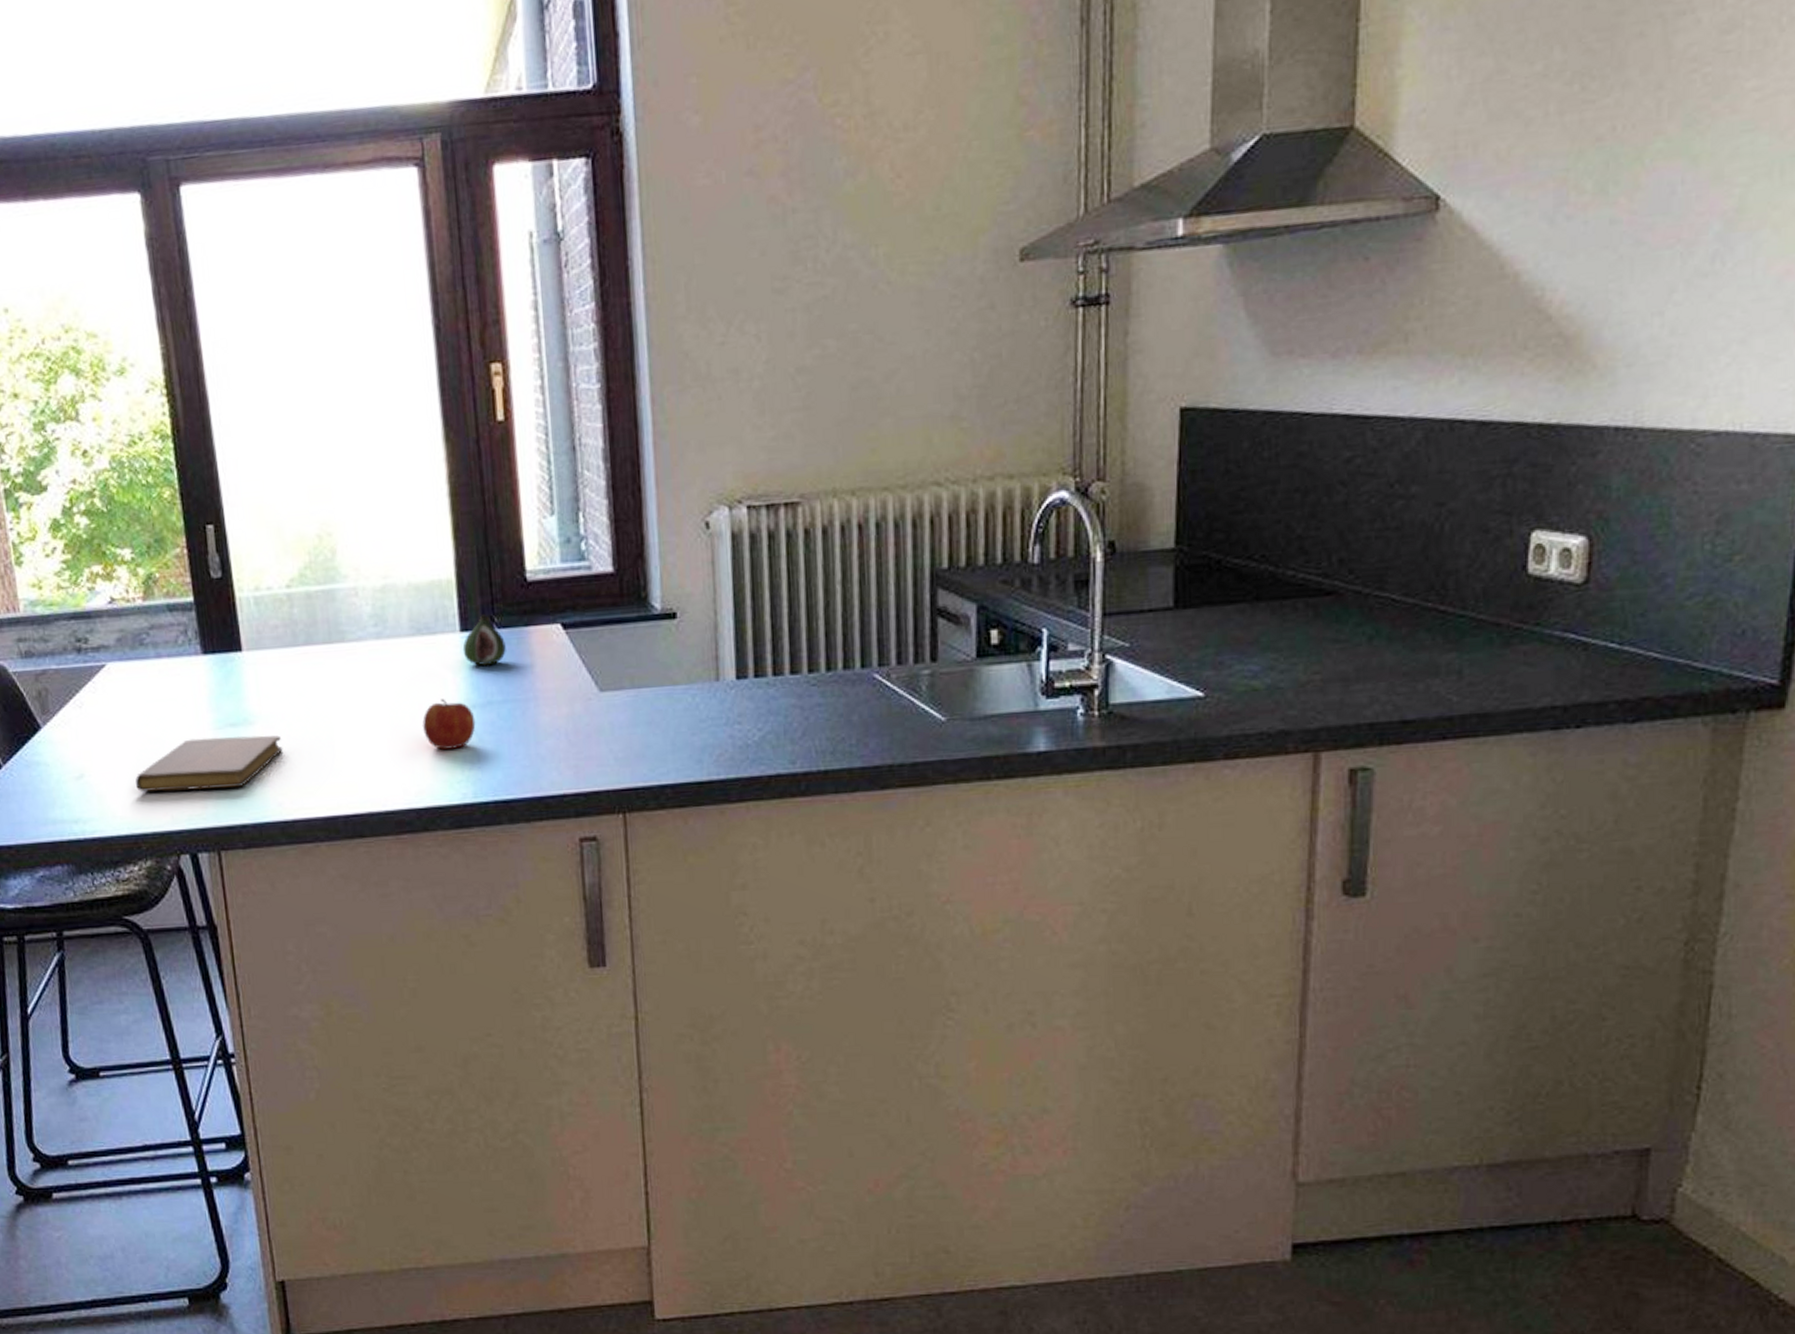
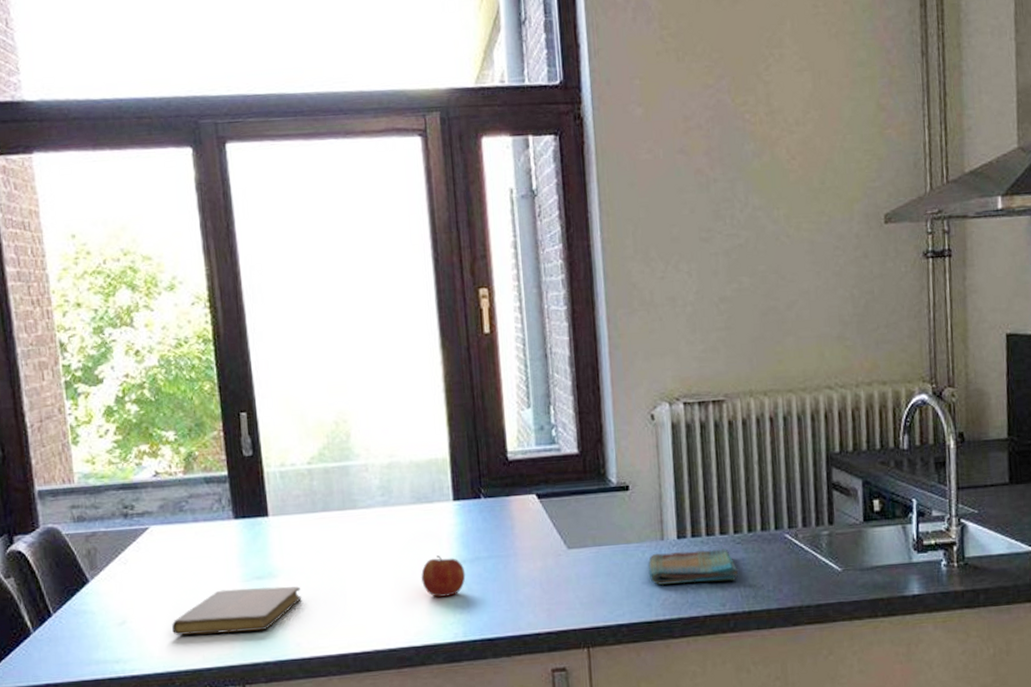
fruit: present [462,615,506,667] -> none [455,487,491,529]
dish towel: none [700,692,814,738] -> present [648,549,739,586]

